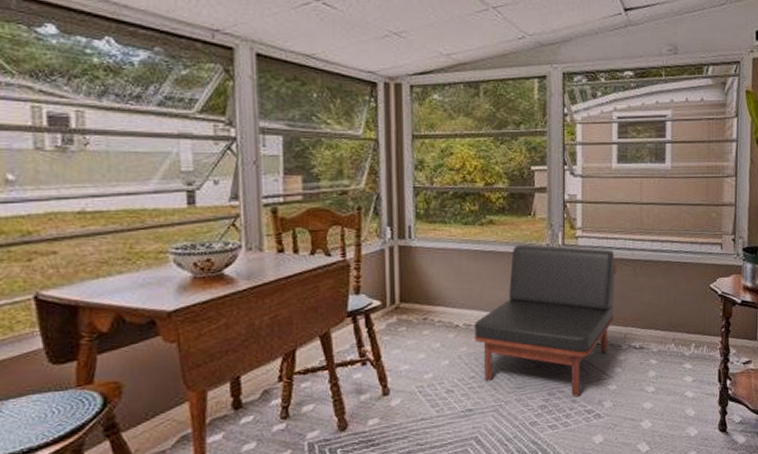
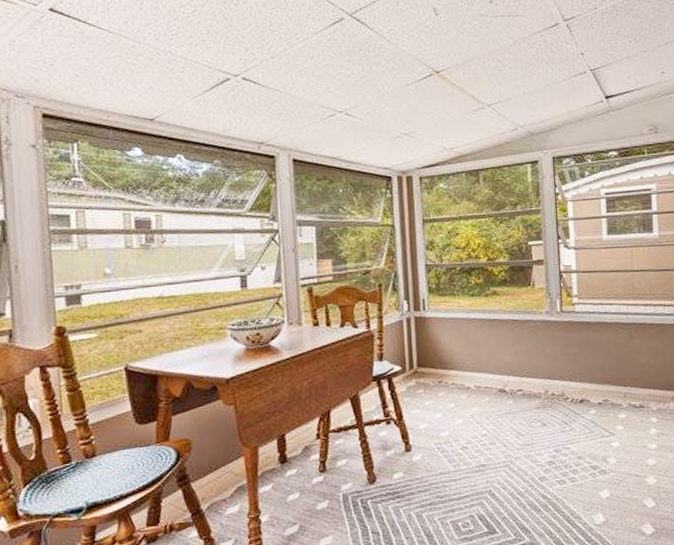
armchair: present [474,245,617,397] -> none [484,312,614,454]

